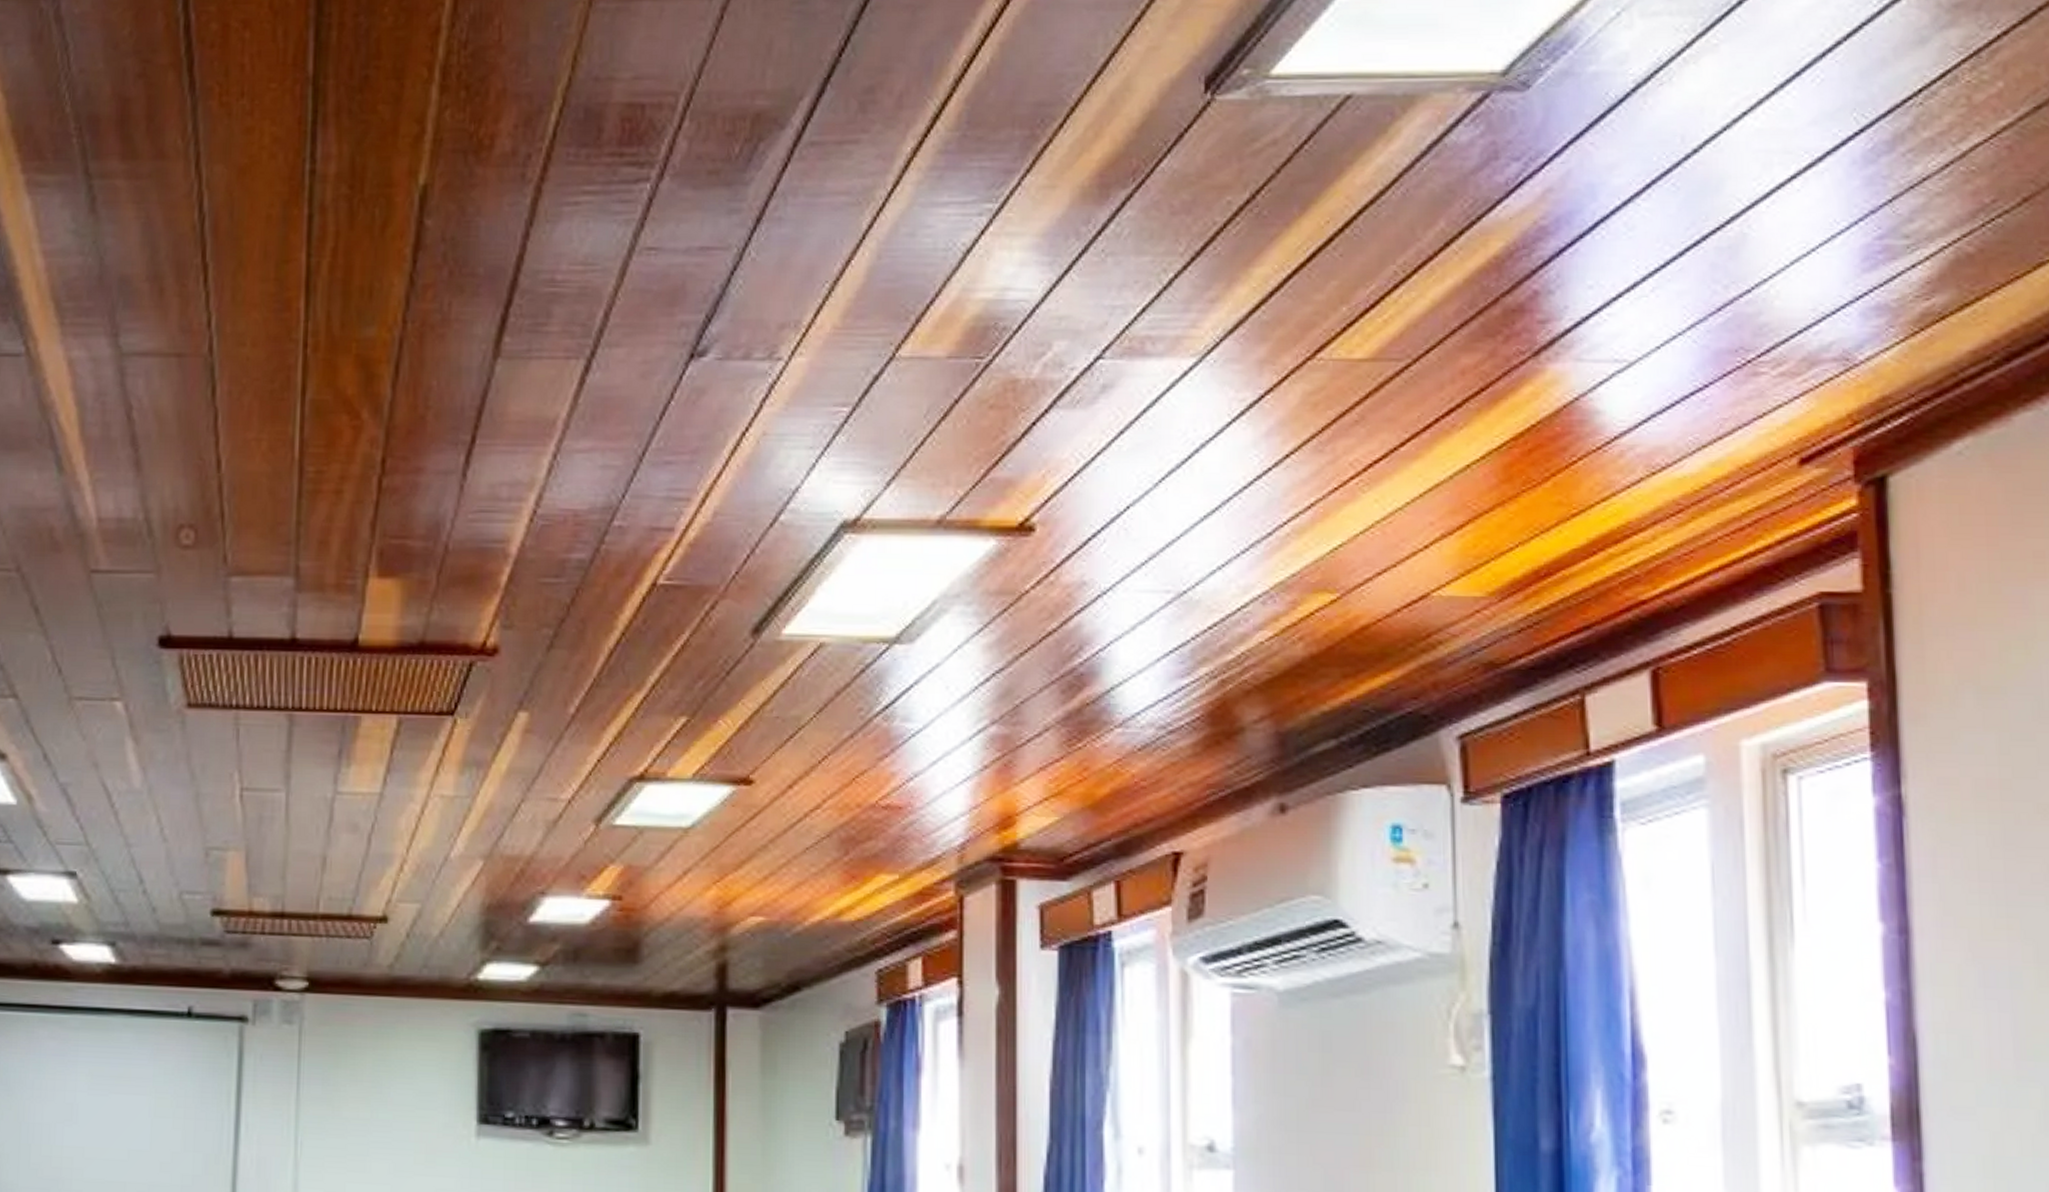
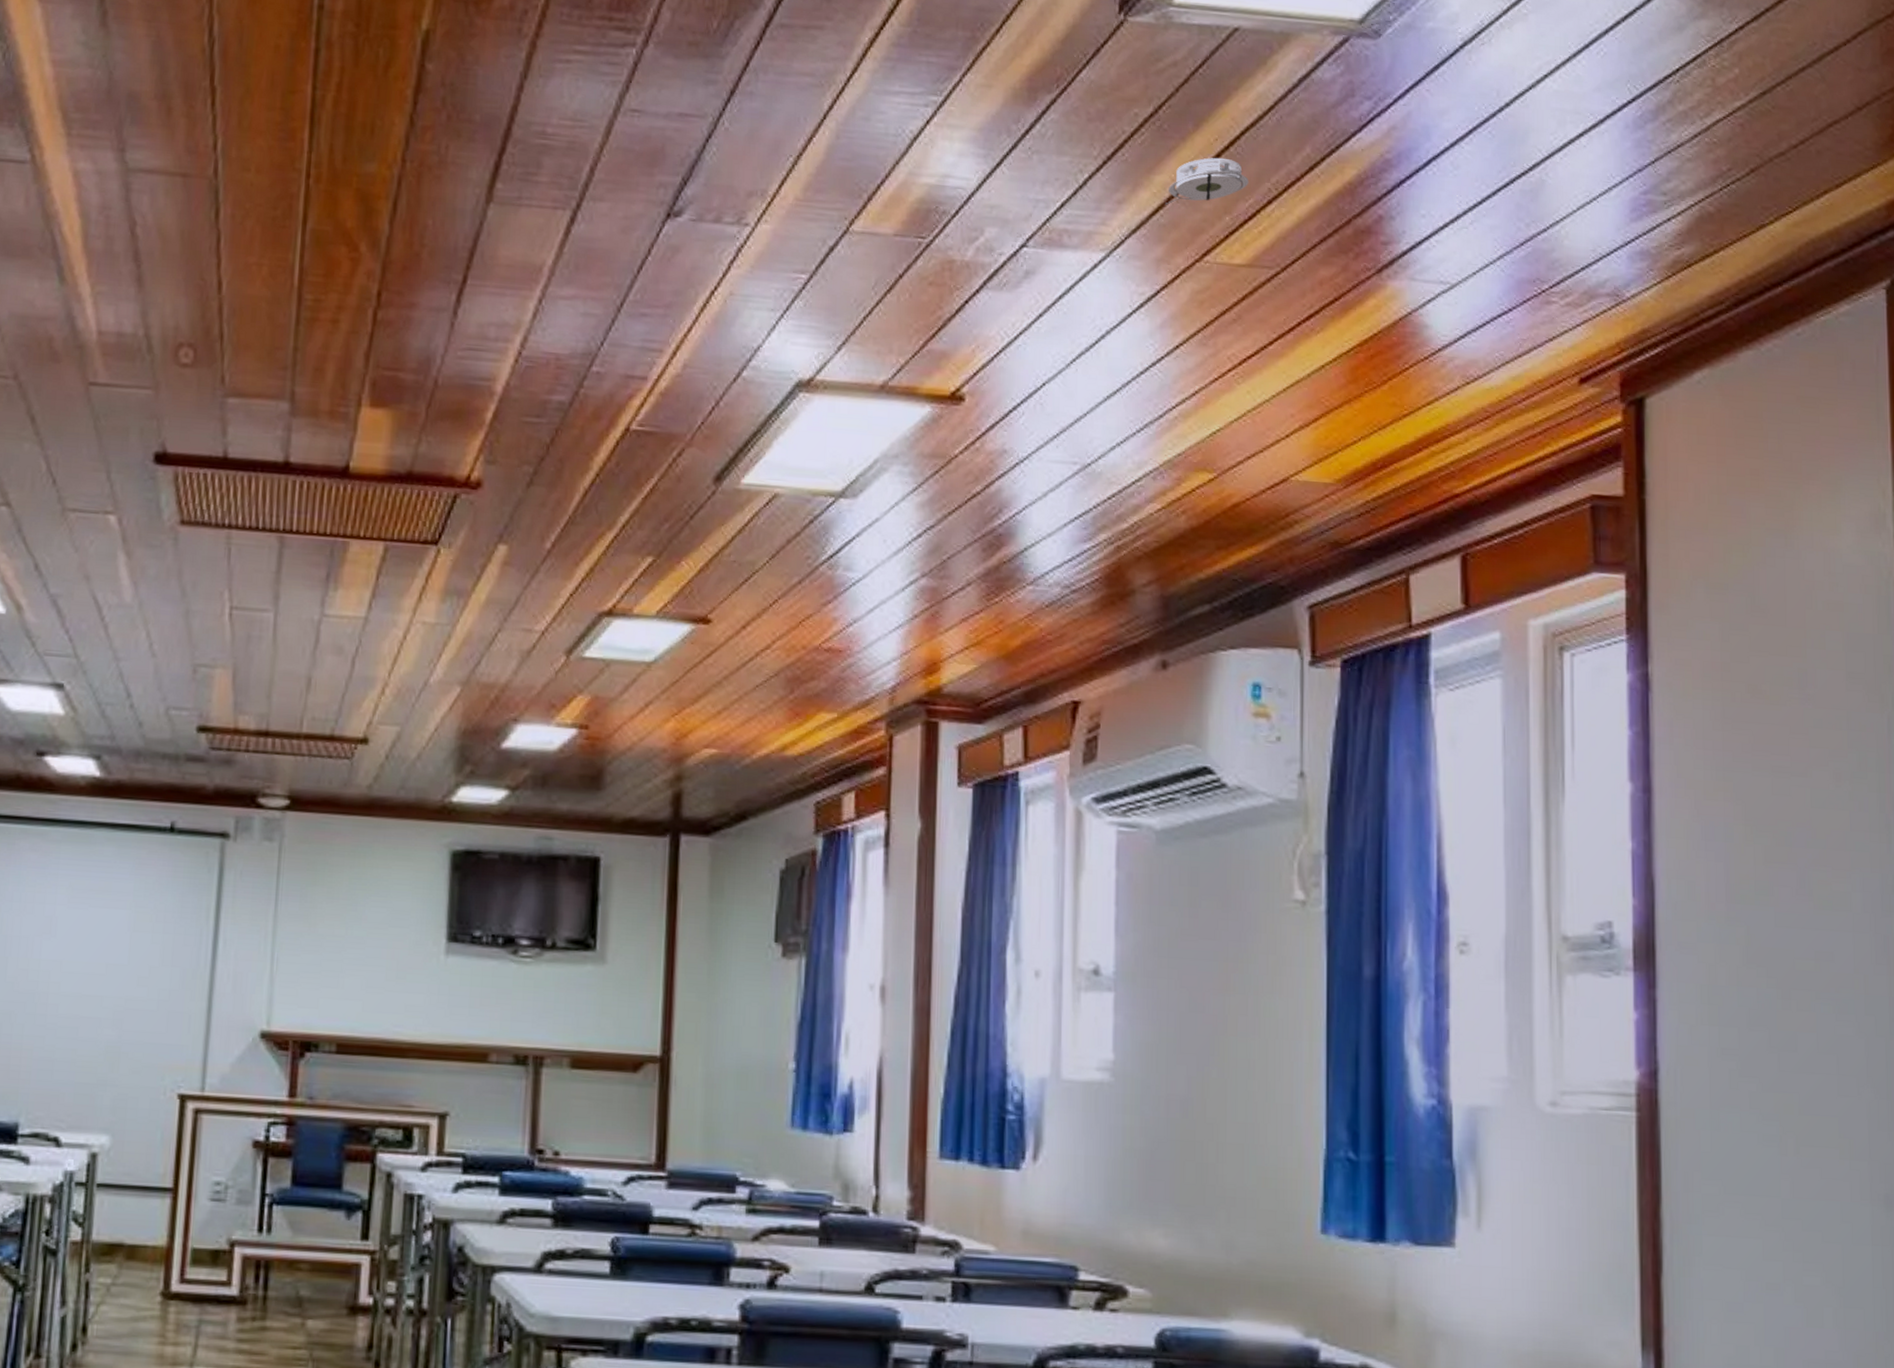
smoke detector: none [1267,241,1369,300] -> present [1165,157,1249,205]

